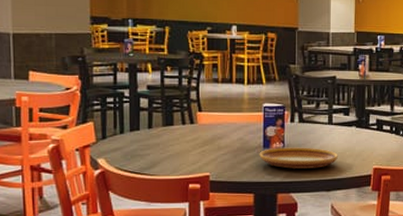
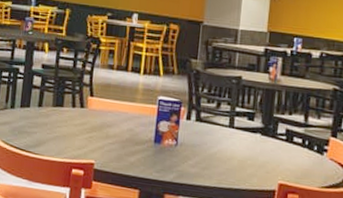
plate: present [259,147,339,169] -> none [149,144,238,174]

